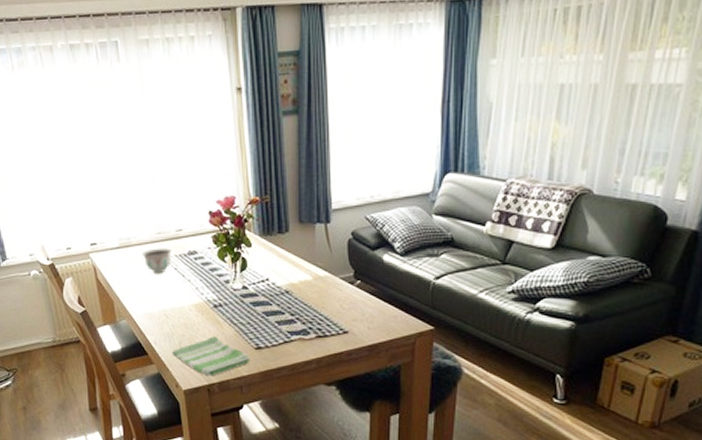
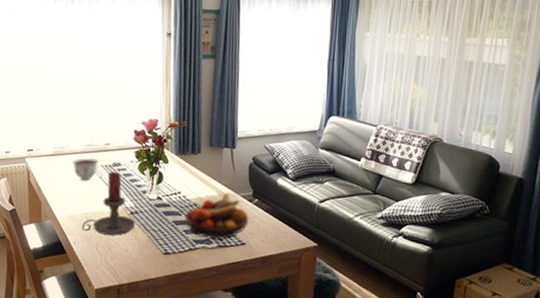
candle holder: none [161,261,220,332] -> present [82,171,135,235]
dish towel: present [172,336,250,377] -> none [88,240,159,278]
fruit bowl: none [276,276,351,330] -> present [184,193,249,240]

